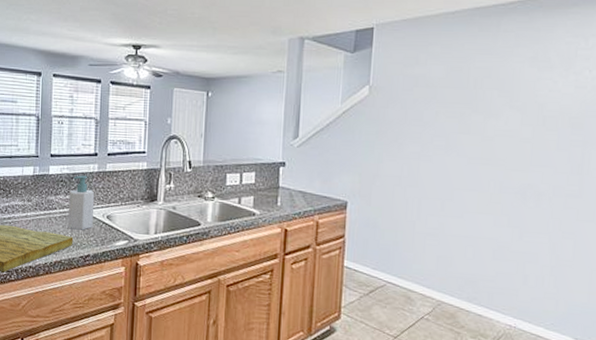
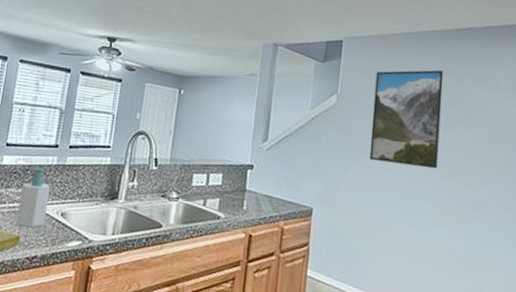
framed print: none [405,51,487,157] -> present [369,70,444,169]

